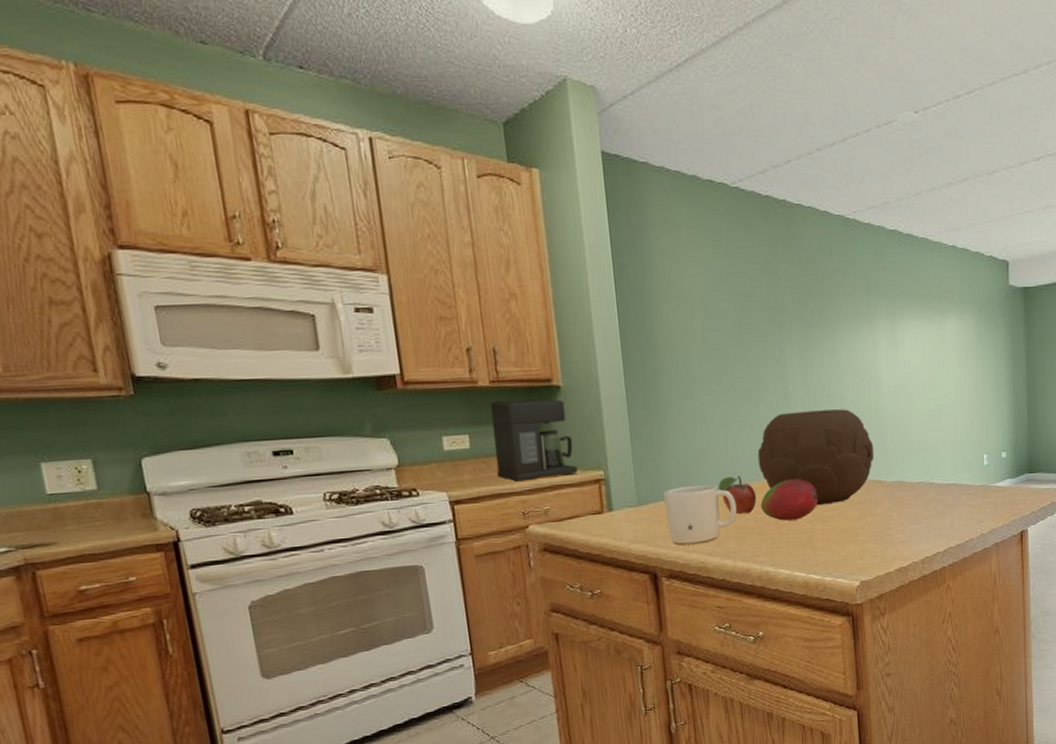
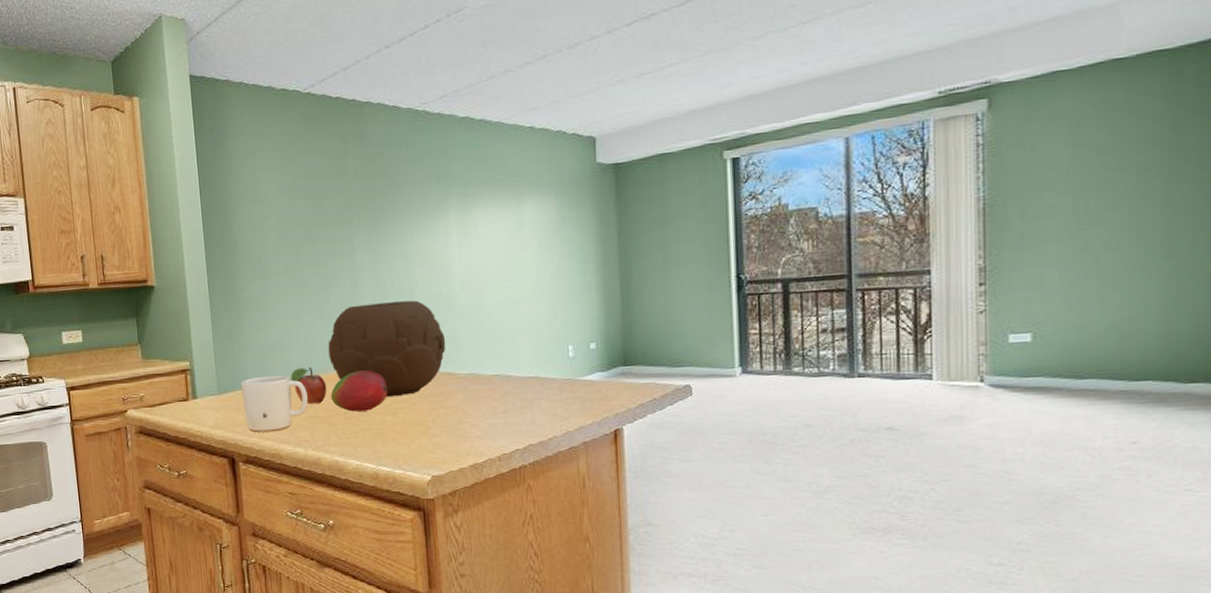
coffee maker: present [490,399,578,482] -> none [98,298,168,371]

